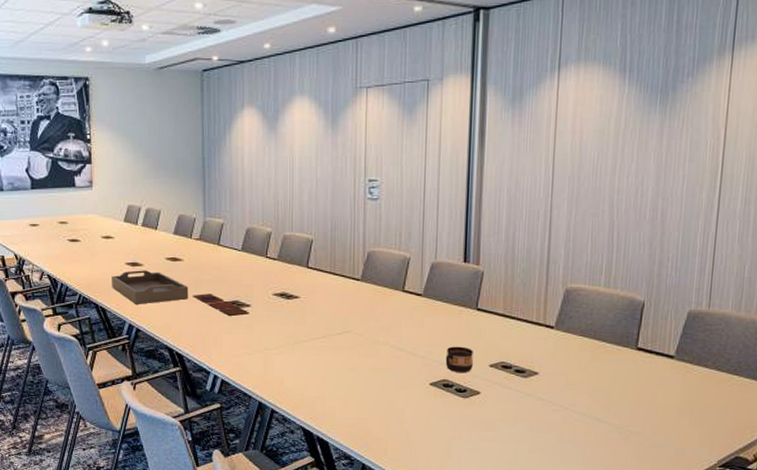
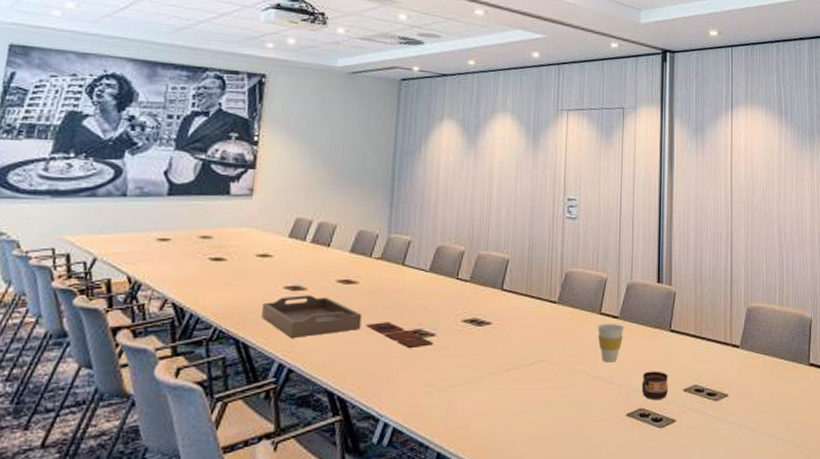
cup: none [401,301,428,336] -> present [597,324,624,363]

